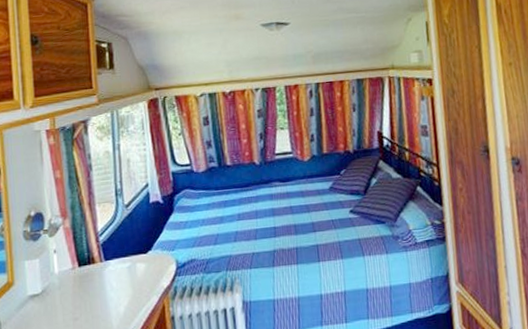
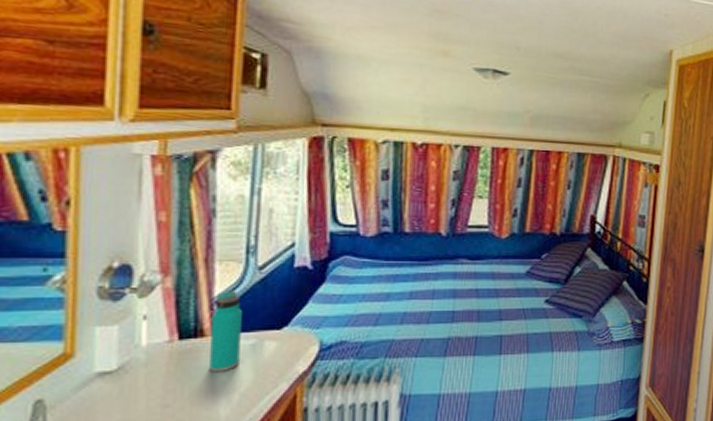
water bottle: none [98,225,121,291] -> present [209,290,242,373]

